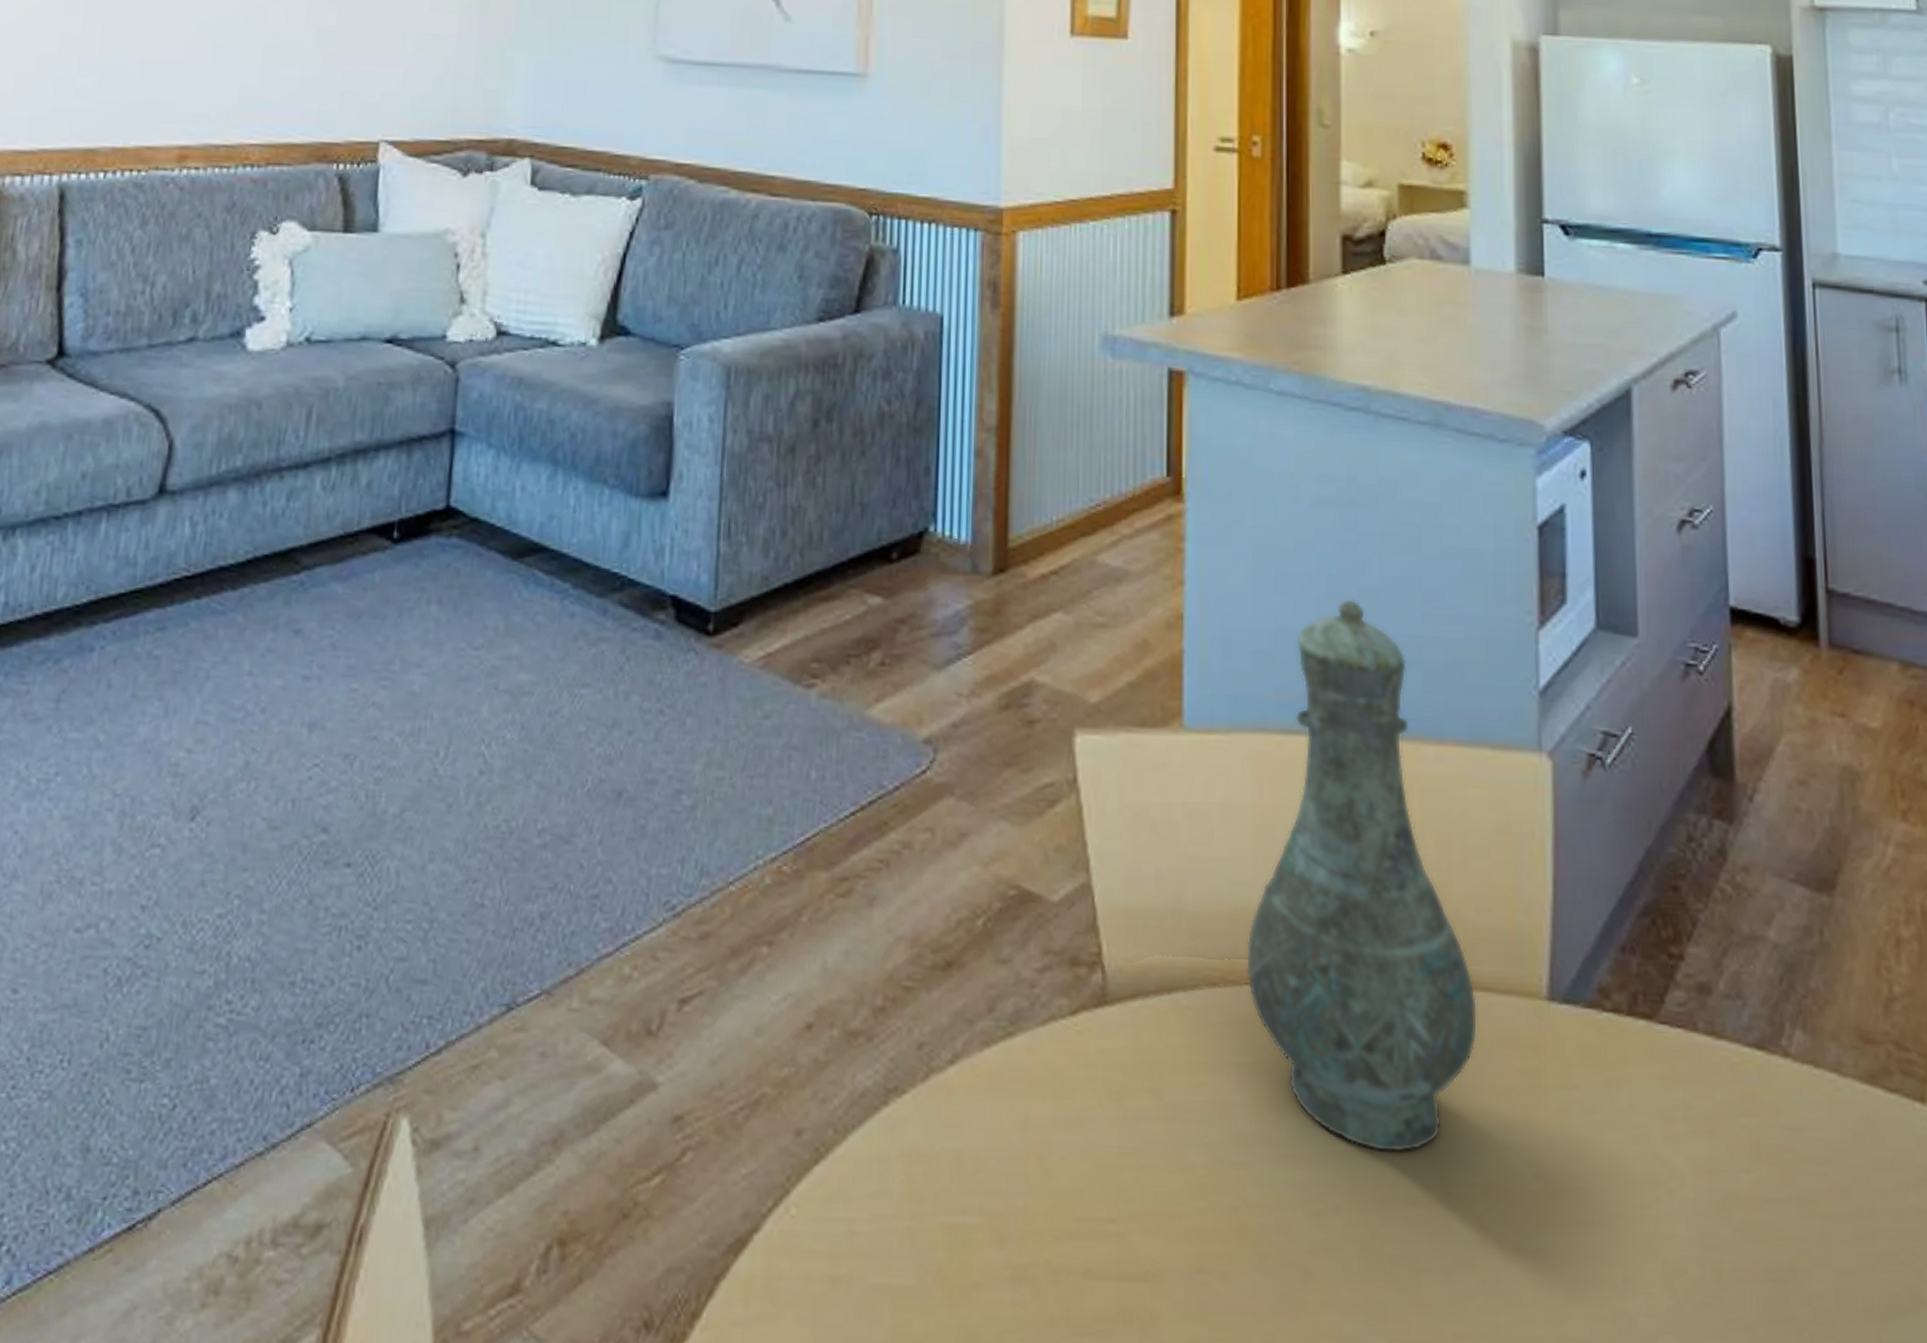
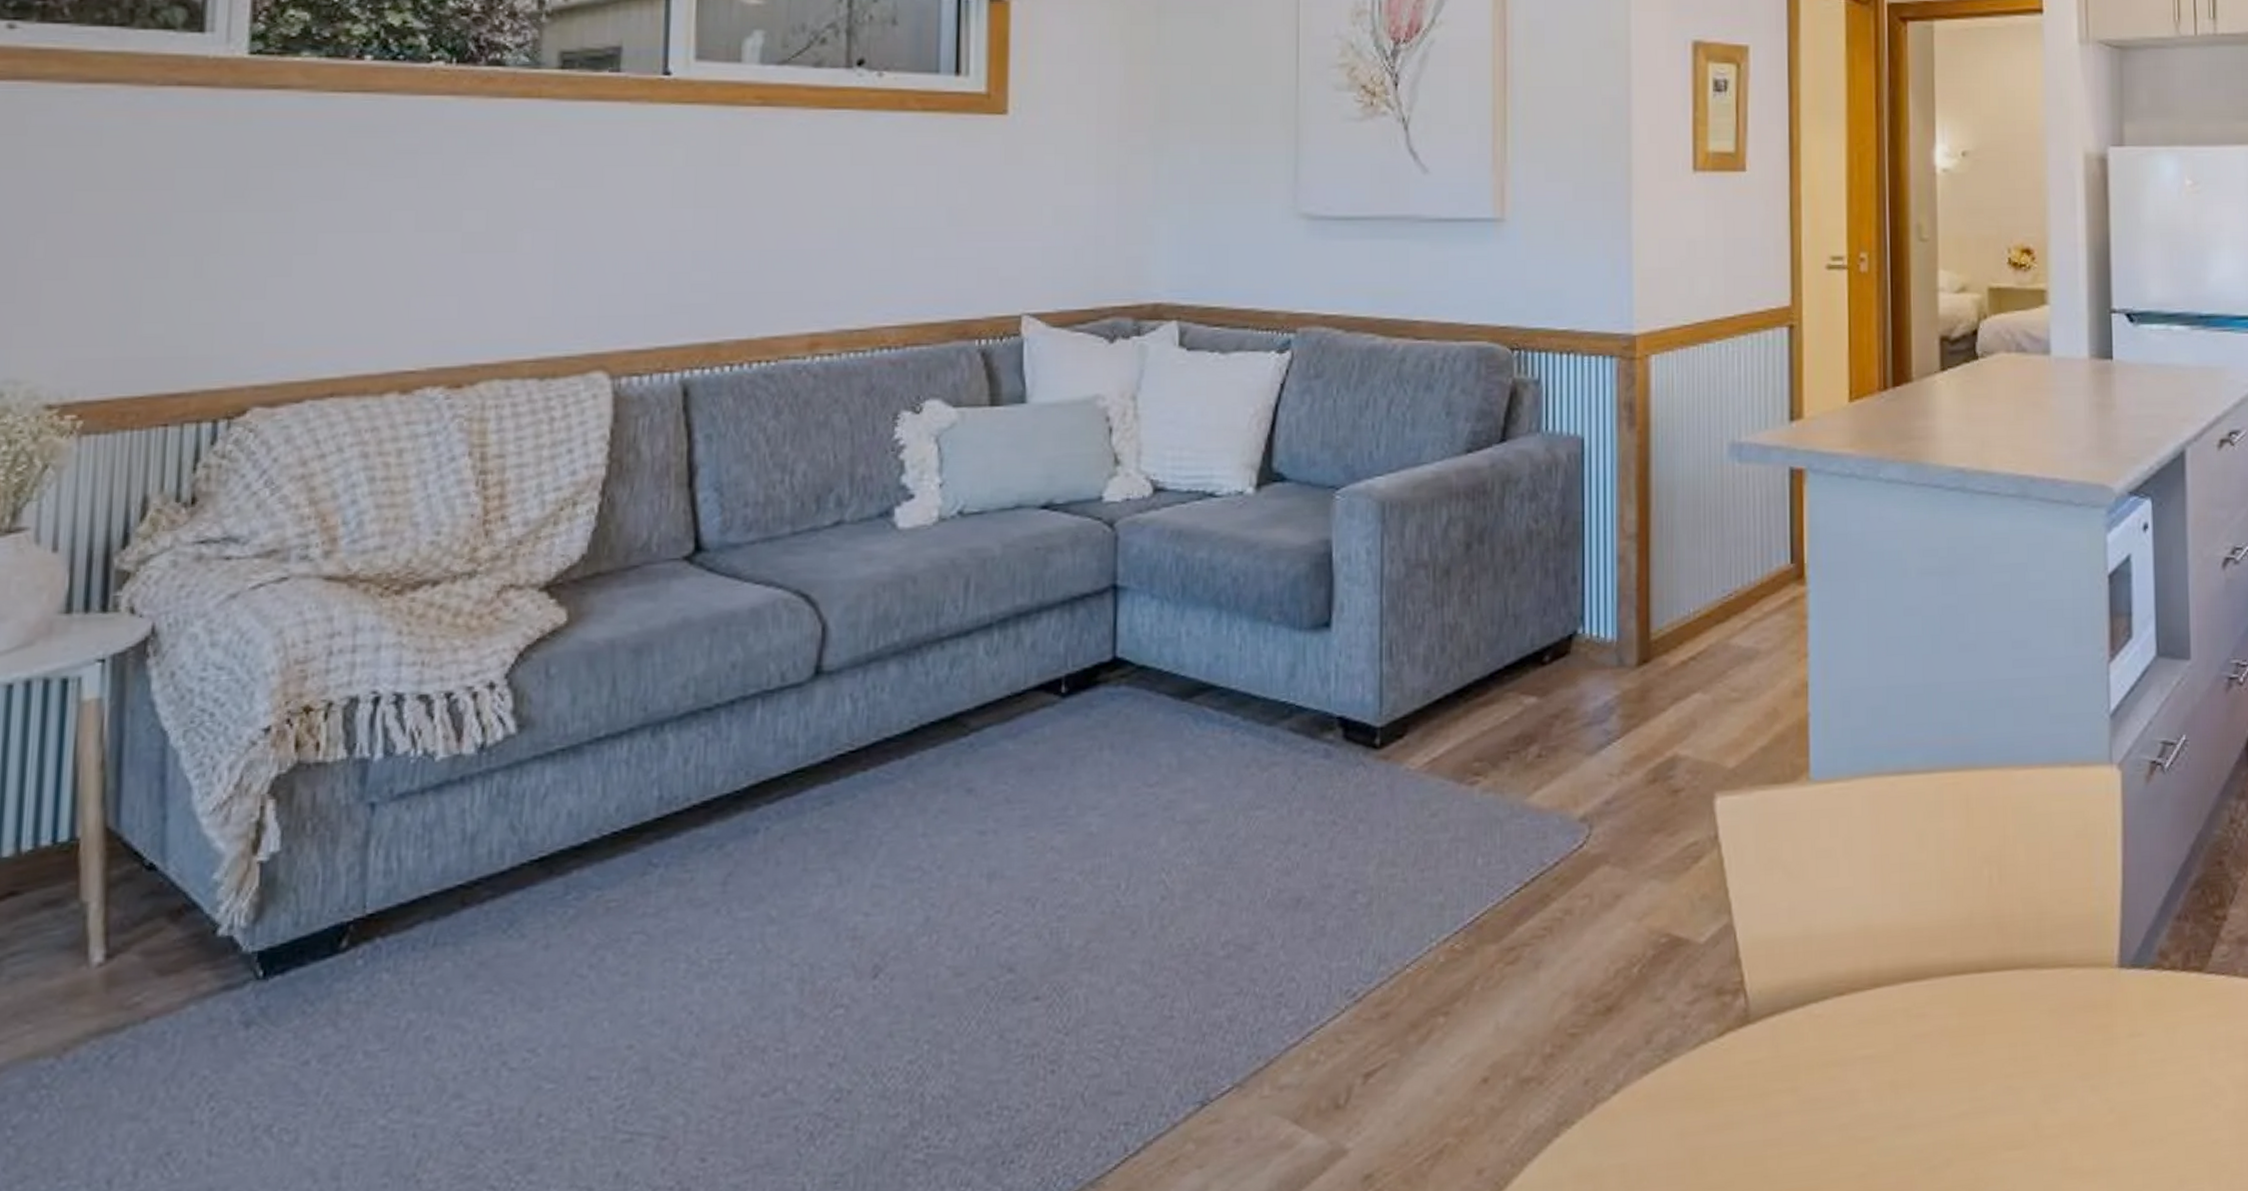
vase: present [1245,598,1478,1153] -> none [1867,653,2062,1111]

